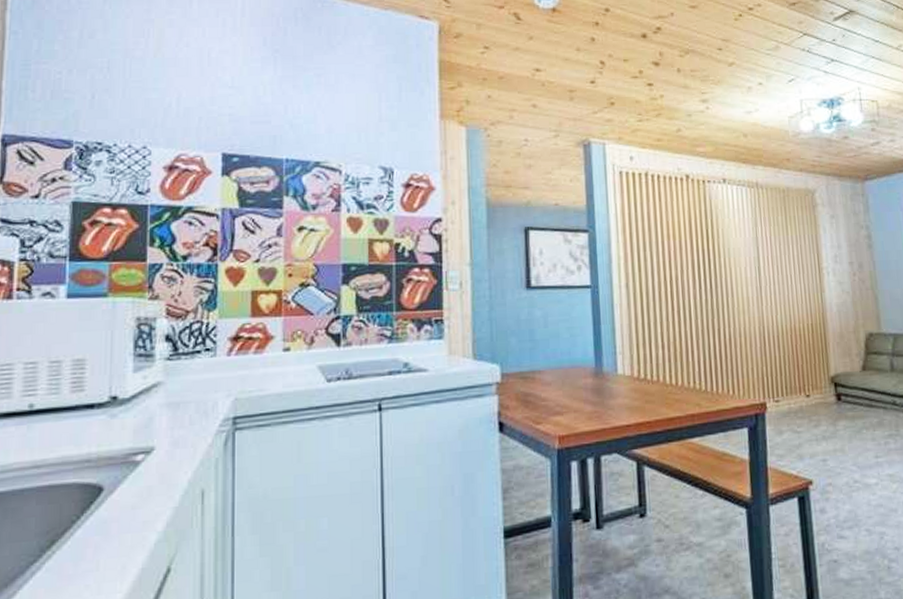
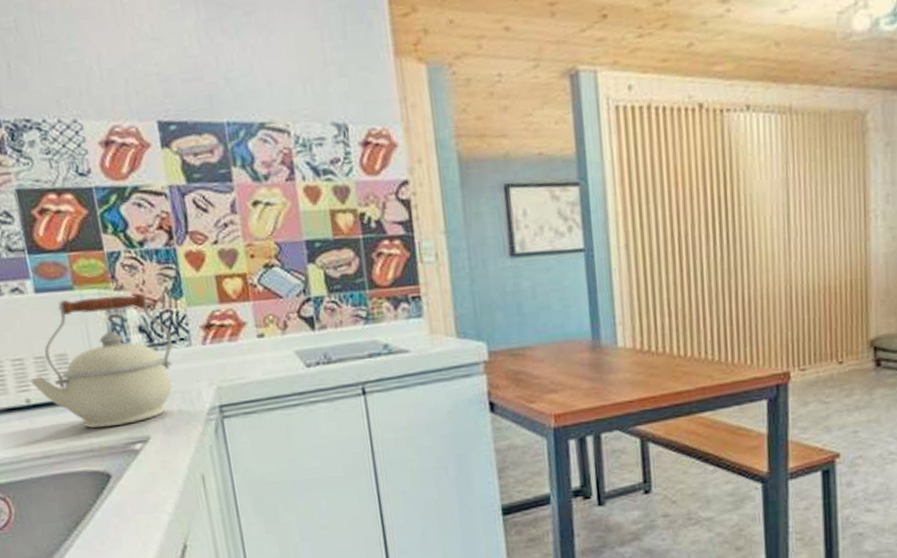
kettle: none [38,304,198,437] -> present [29,293,173,428]

